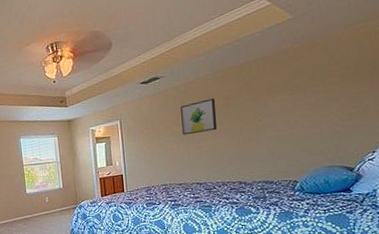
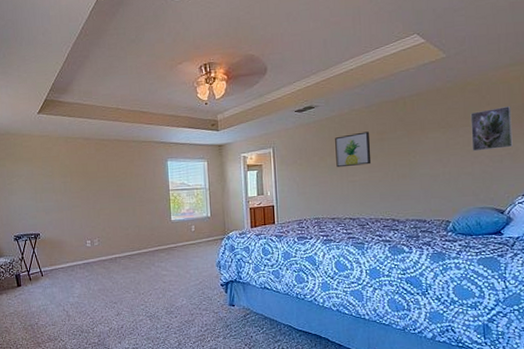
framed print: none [318,63,363,111] -> present [470,106,513,152]

